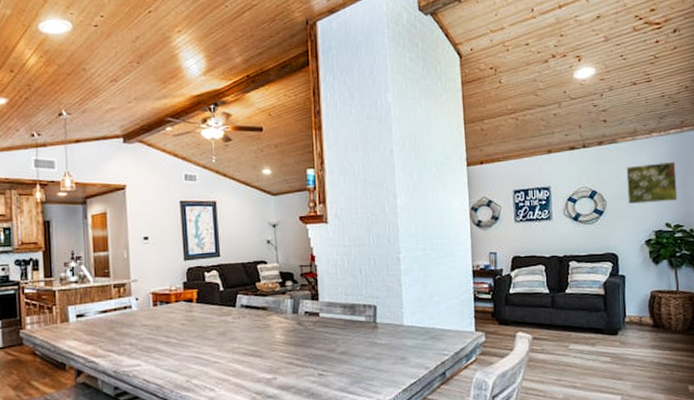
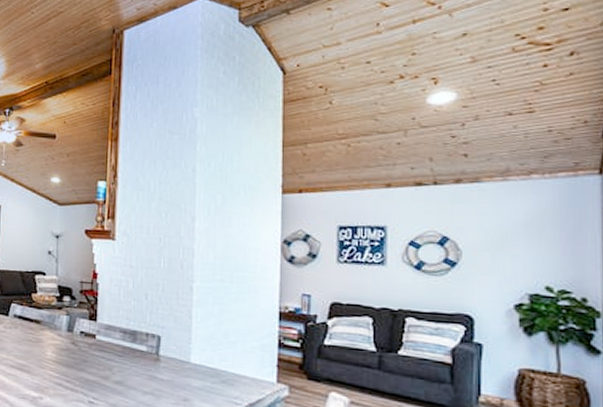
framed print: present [626,161,678,204] -> none [492,211,565,261]

